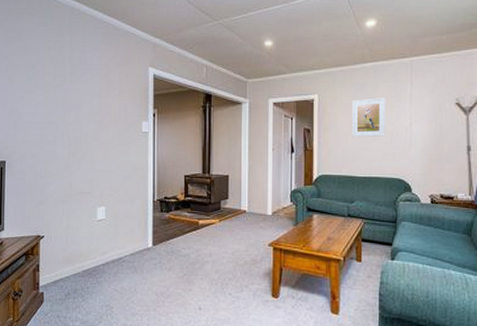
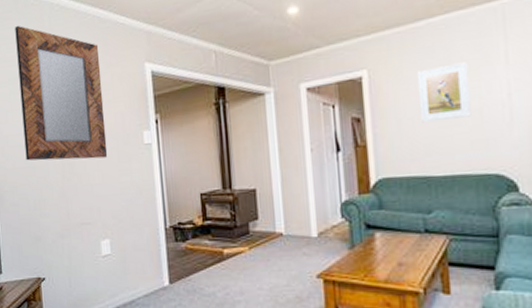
home mirror: none [36,21,111,140] -> present [15,25,108,161]

